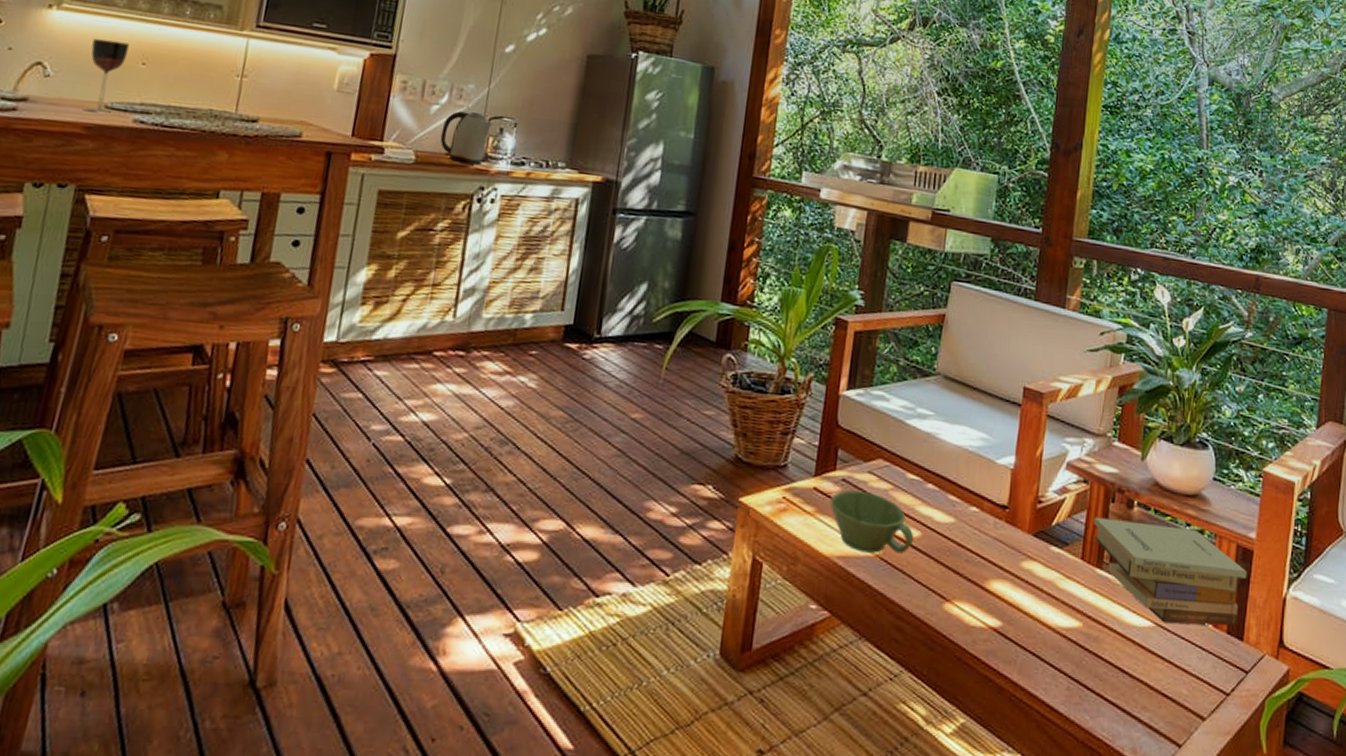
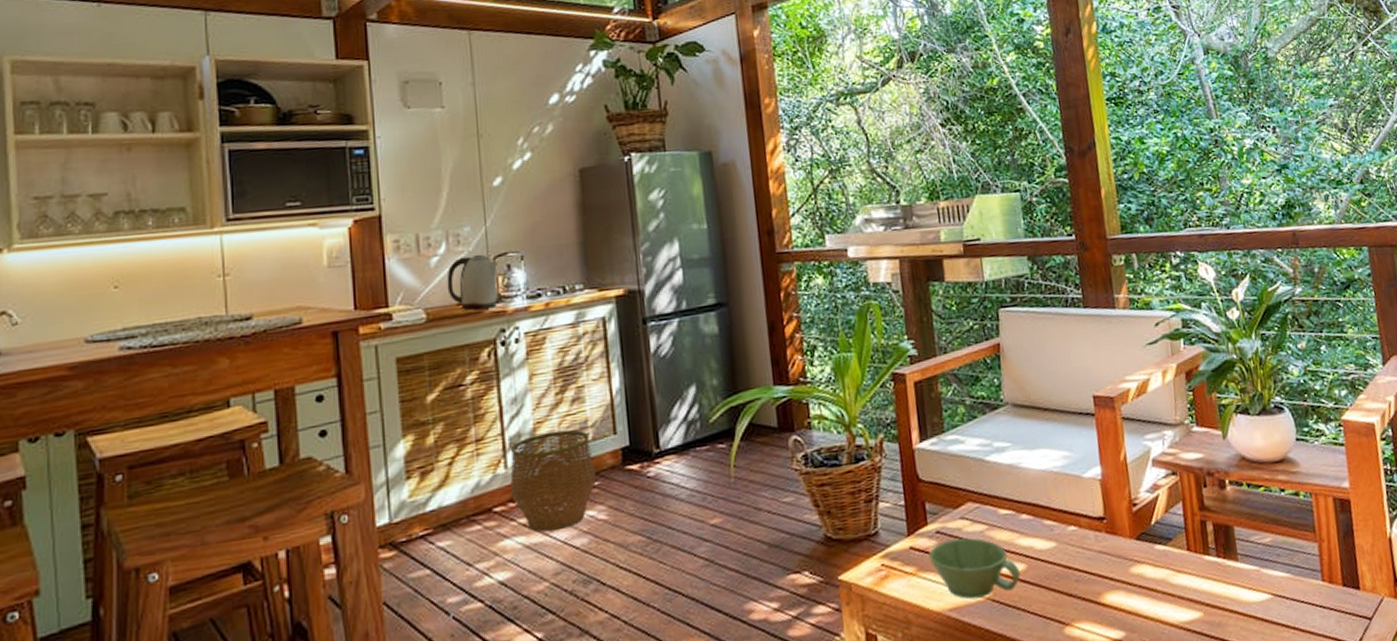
wineglass: present [82,38,131,113] -> none [54,269,97,350]
basket: none [453,292,540,387] -> present [509,429,596,532]
books: present [1094,516,1247,627] -> none [1190,493,1351,592]

